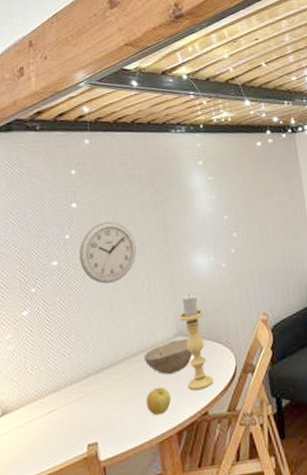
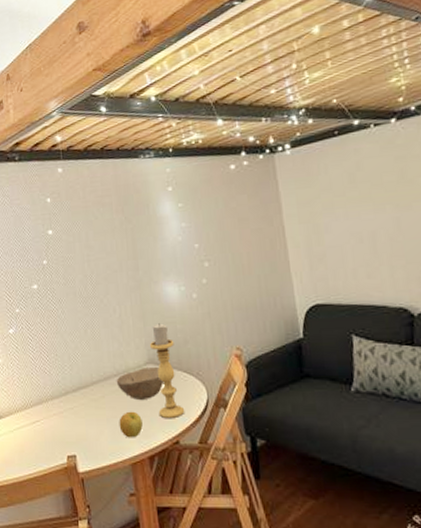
wall clock: present [78,221,136,284] -> none [55,248,108,308]

